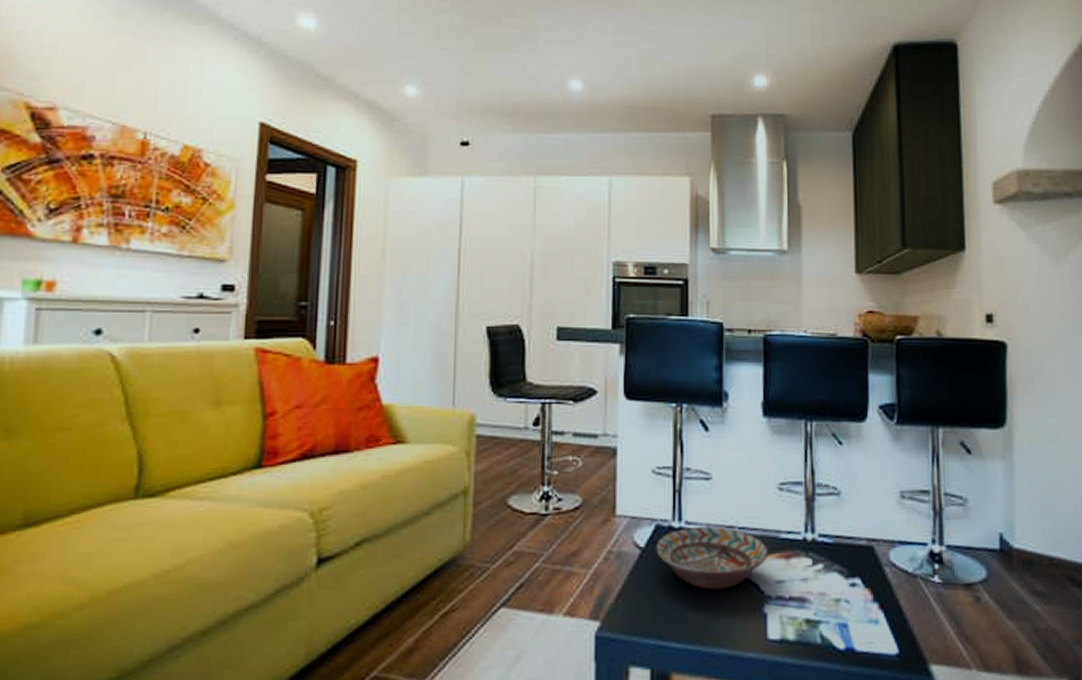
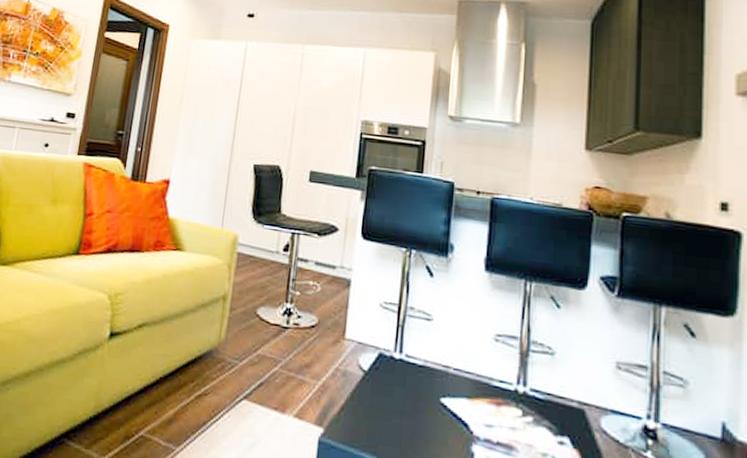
decorative bowl: present [654,526,769,590] -> none [376,360,481,422]

